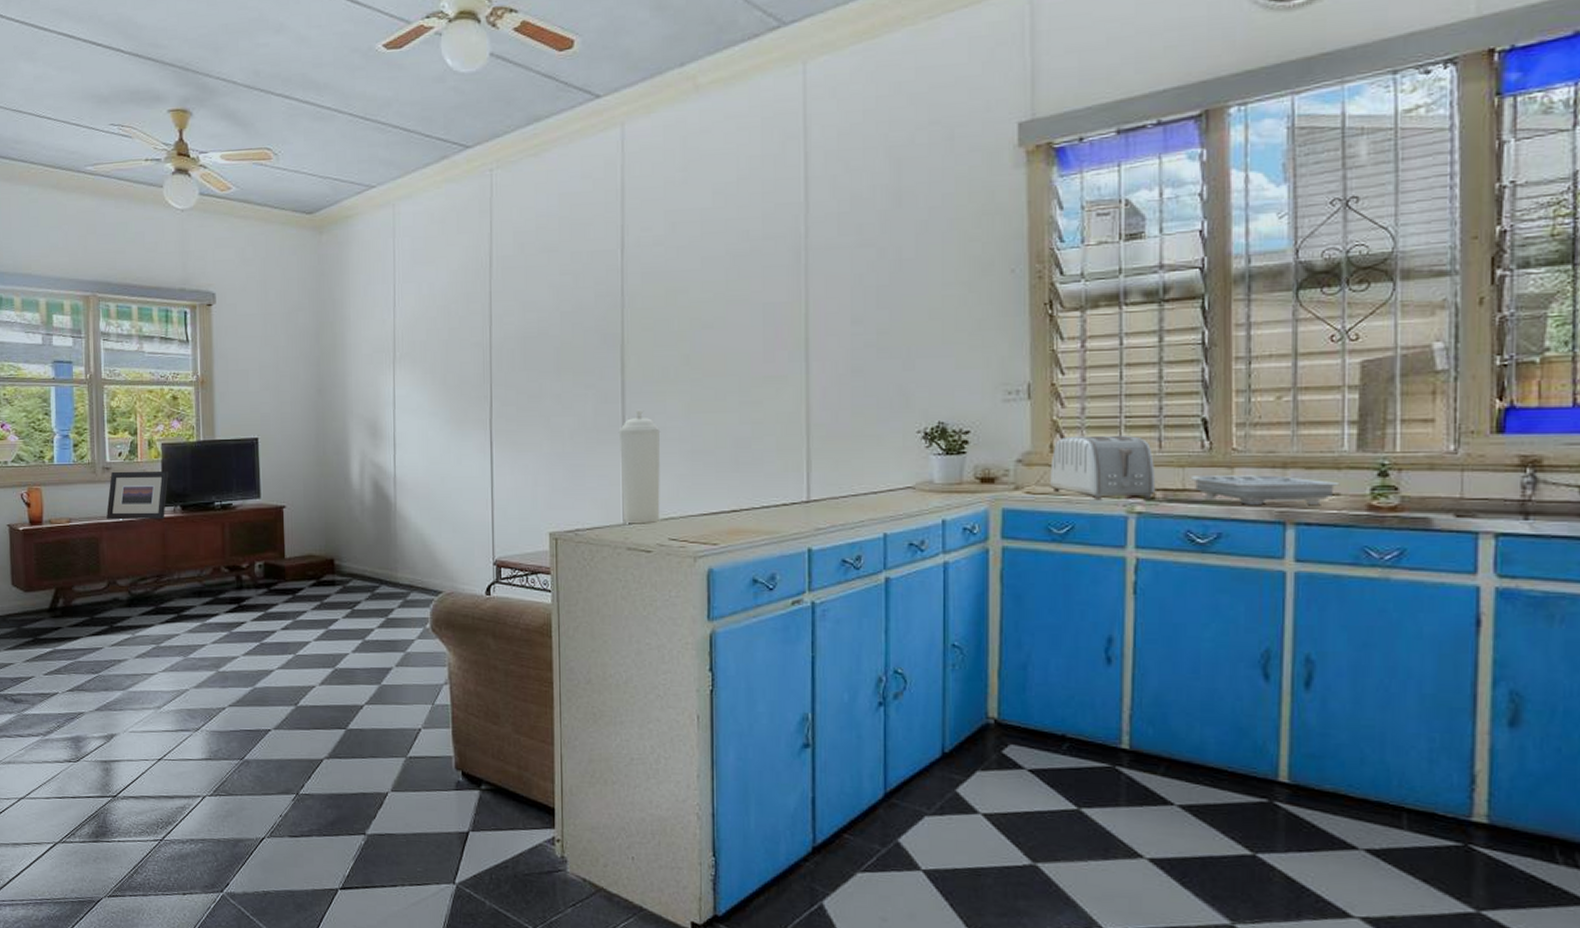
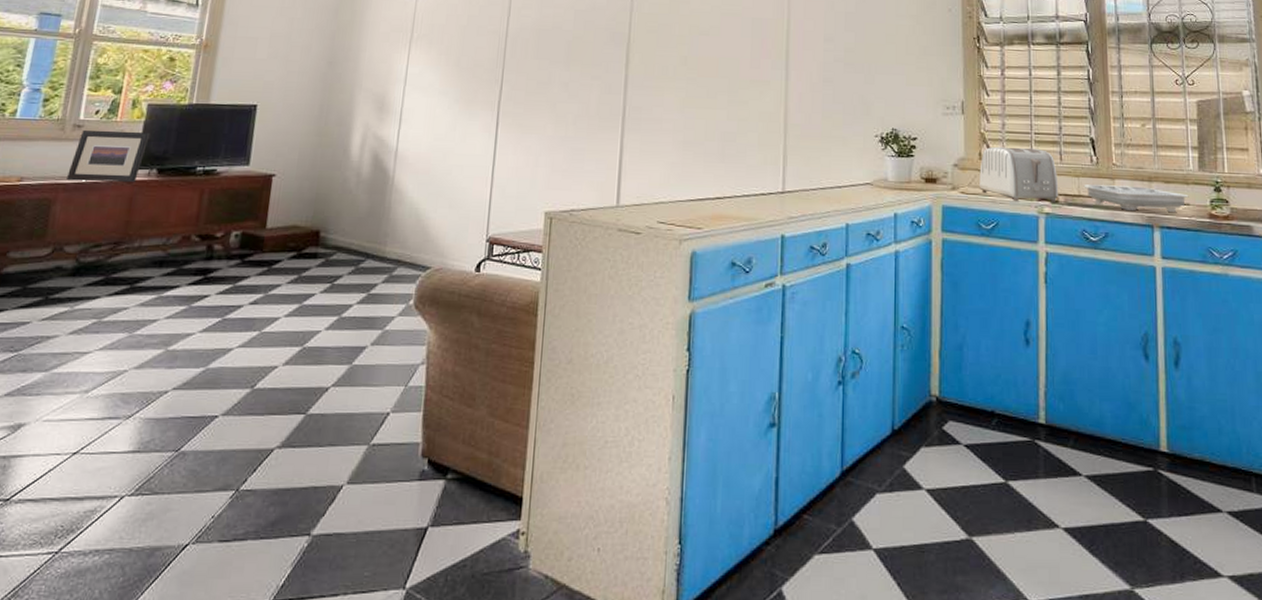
canister: present [618,409,661,524] -> none [616,101,657,207]

